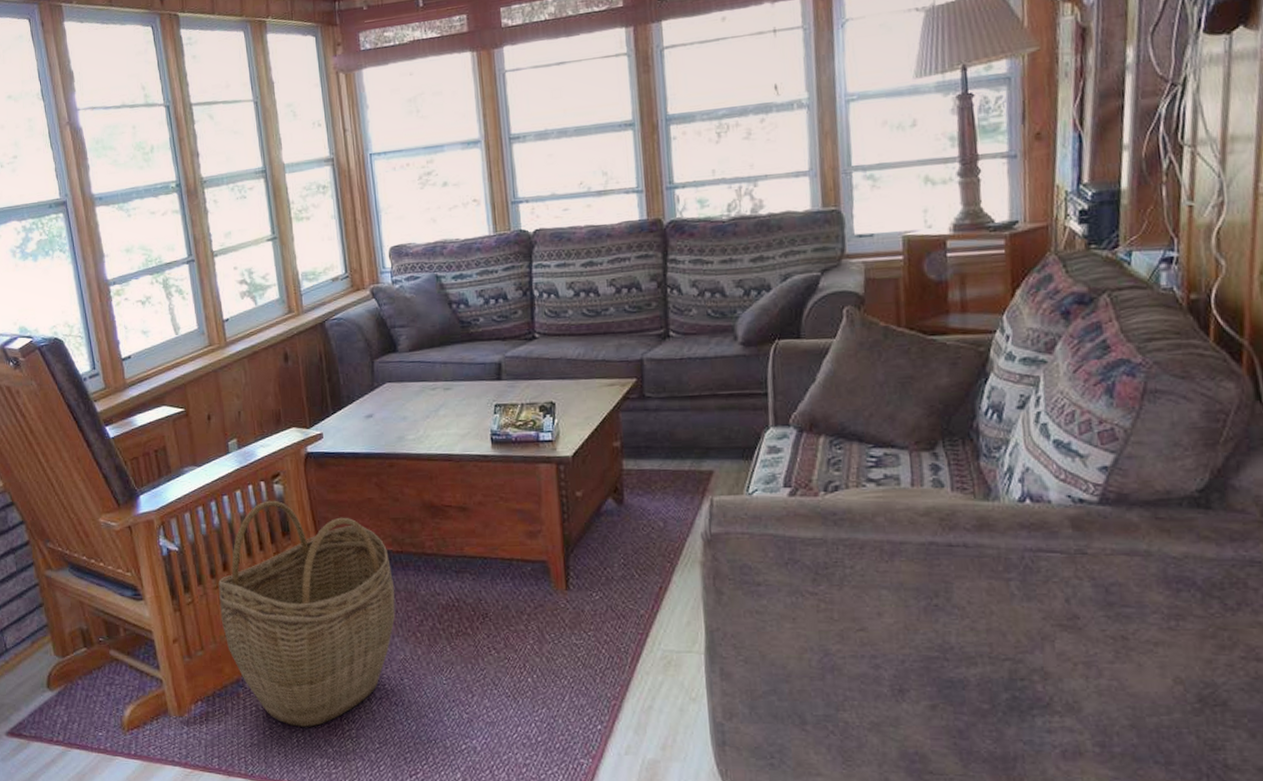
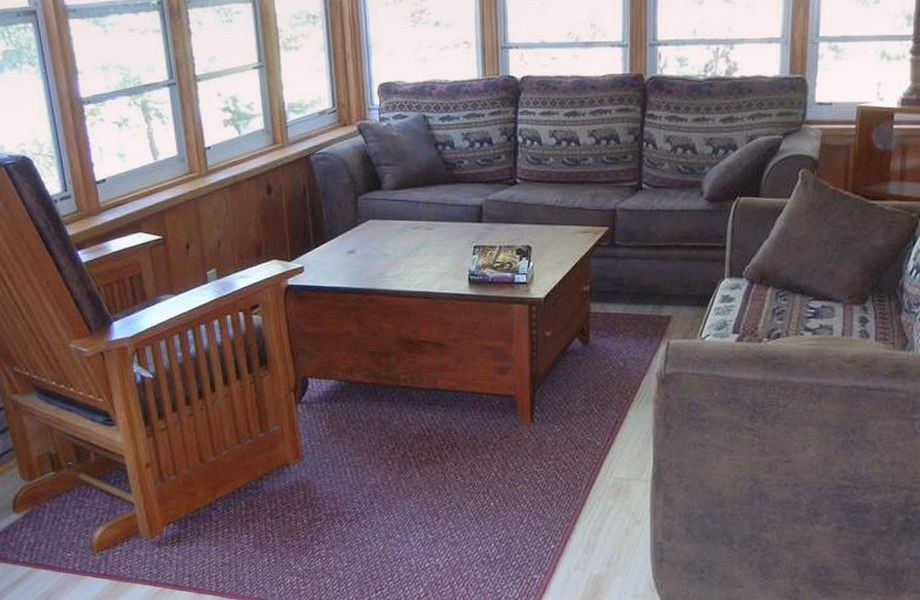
woven basket: present [218,500,396,727] -> none [193,331,369,547]

